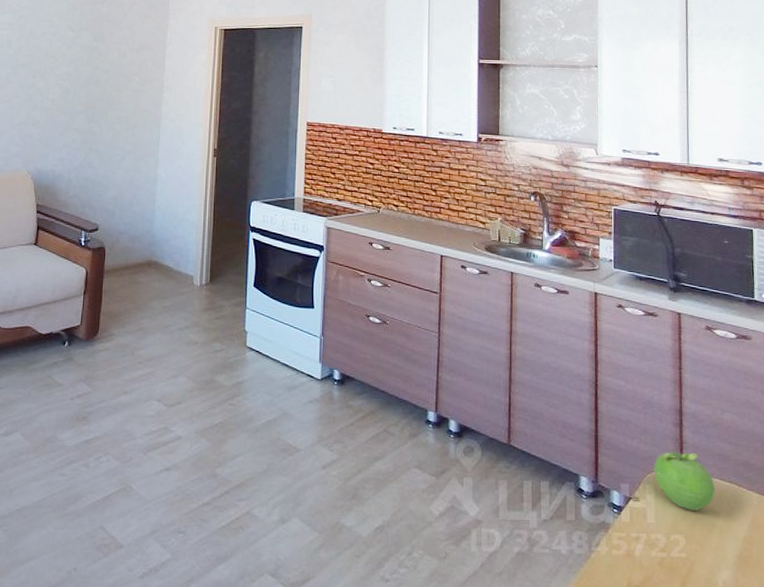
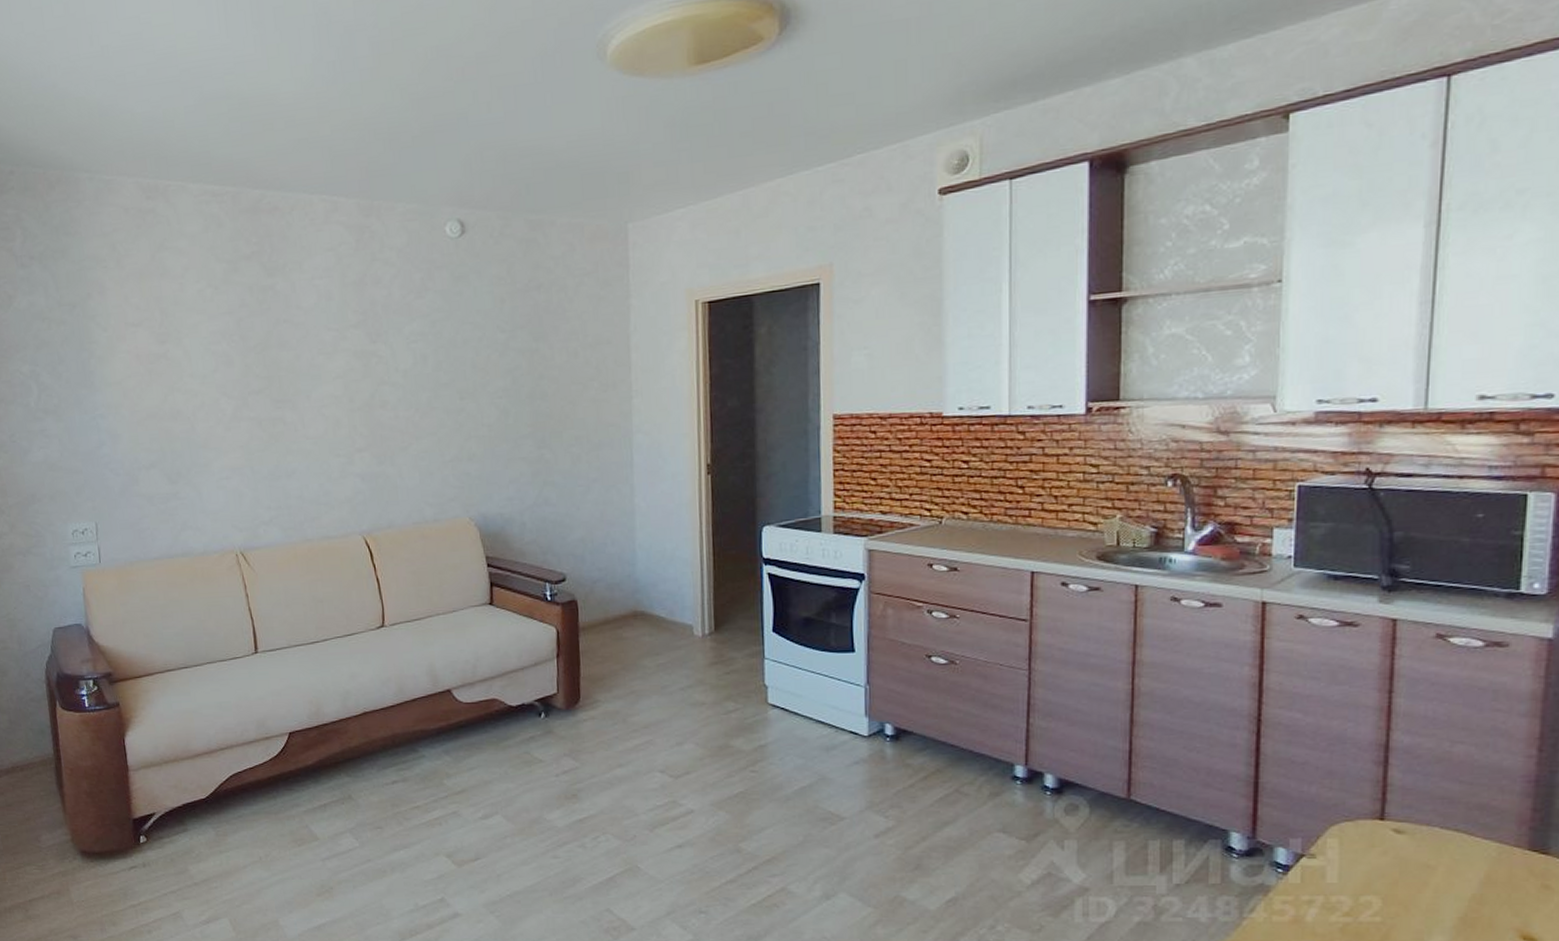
fruit: present [653,451,716,511] -> none [1340,796,1434,866]

